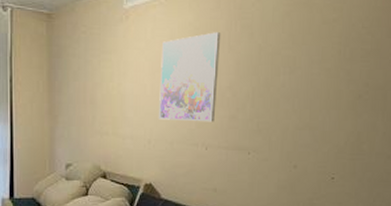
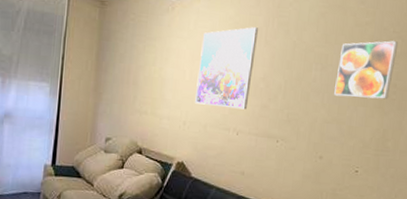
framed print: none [305,37,367,101] -> present [334,41,398,100]

